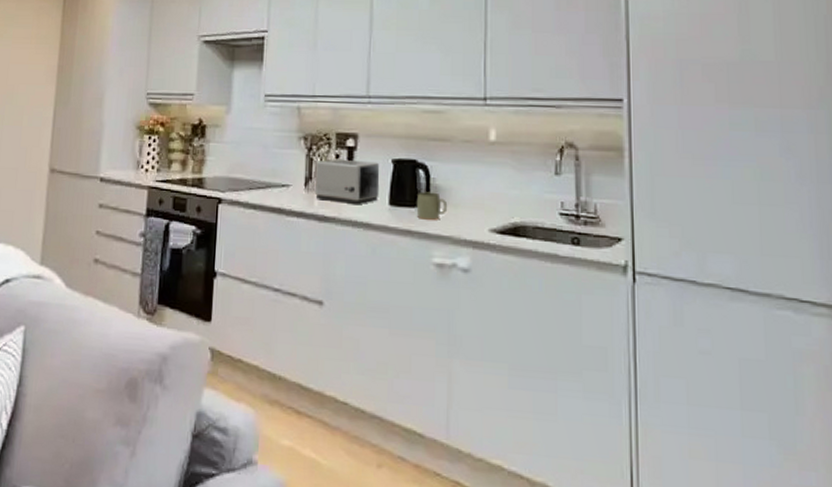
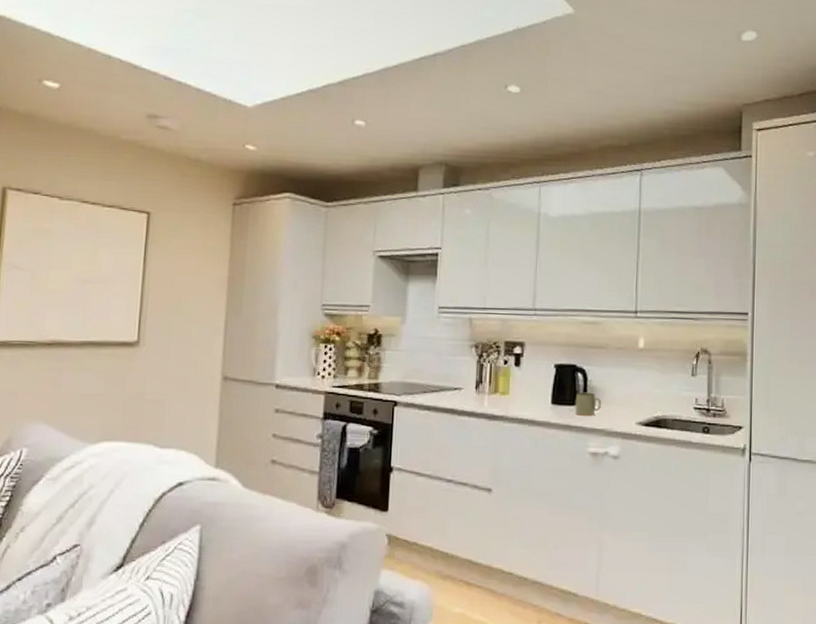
toaster: present [315,159,380,205] -> none [485,364,543,405]

